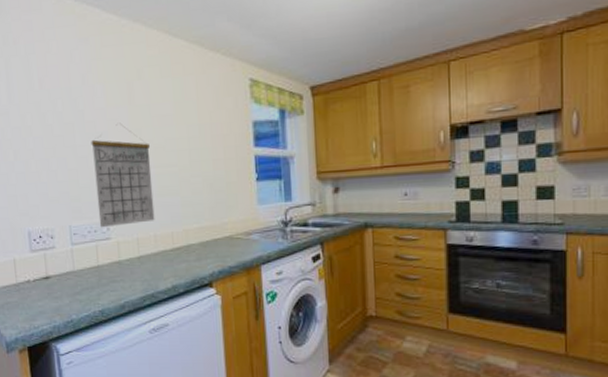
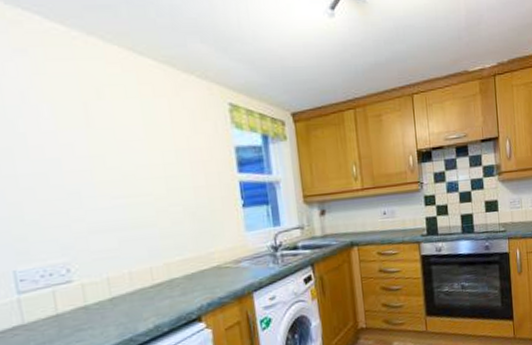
calendar: present [91,122,155,228] -> none [38,148,129,270]

